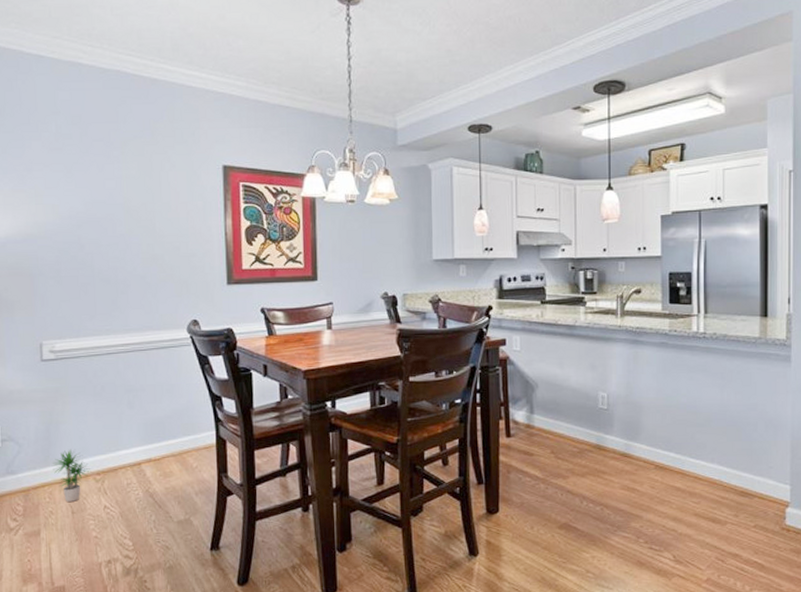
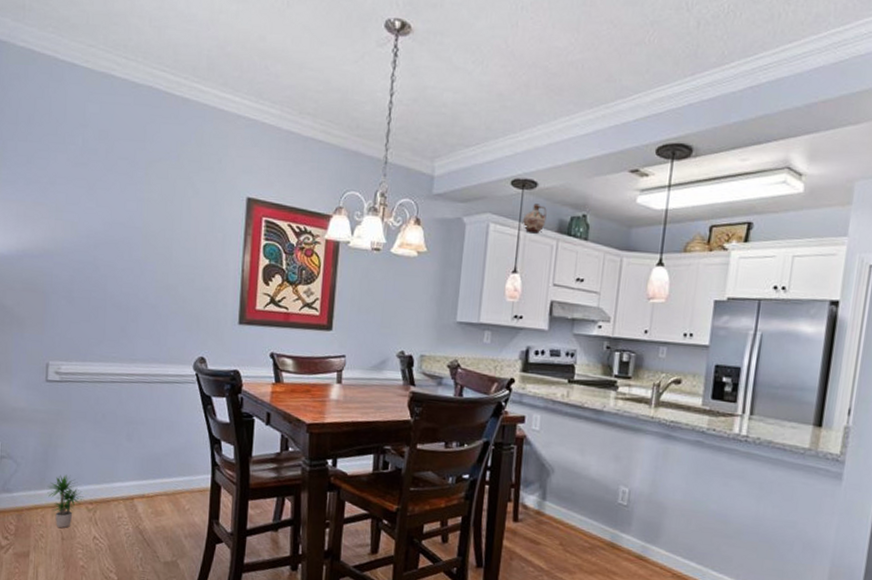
ceramic jug: none [483,145,503,173] -> present [523,203,547,235]

